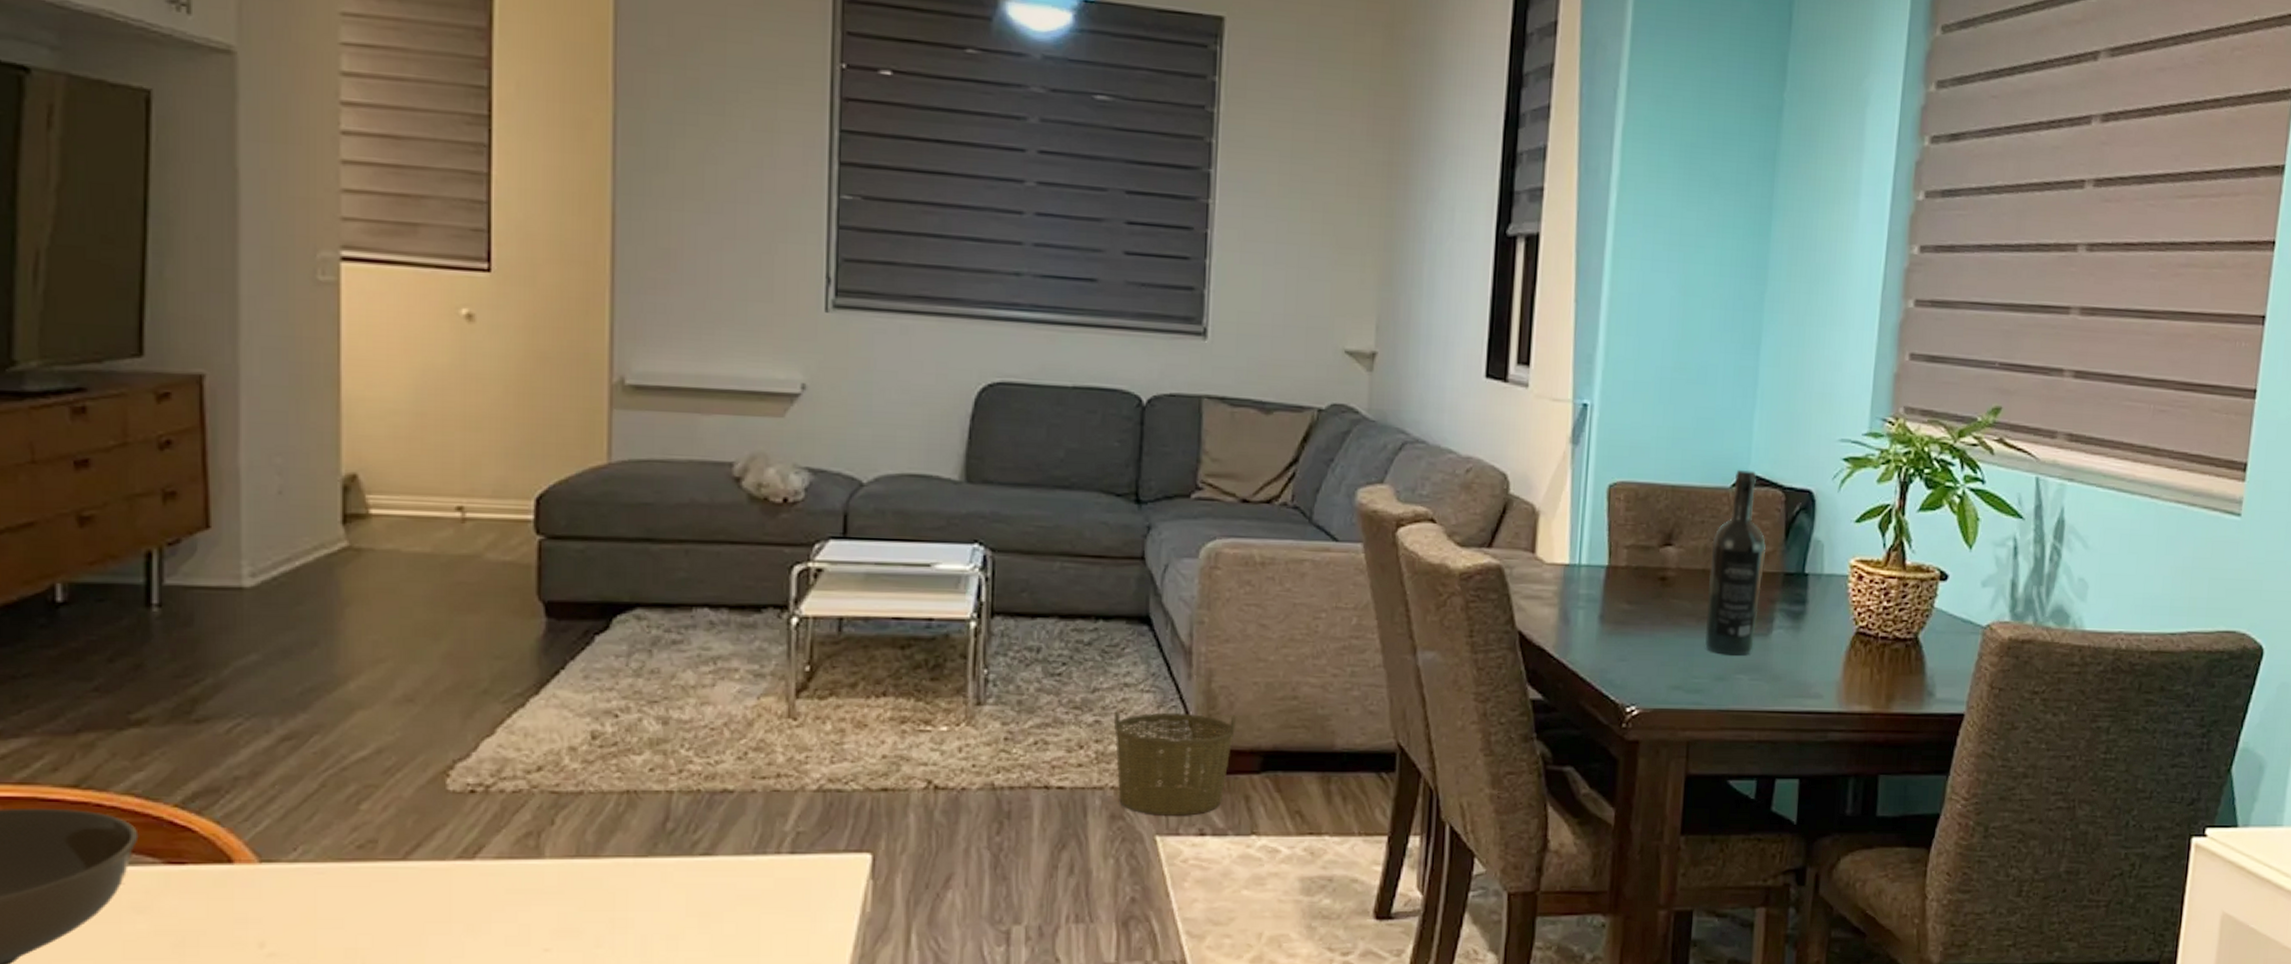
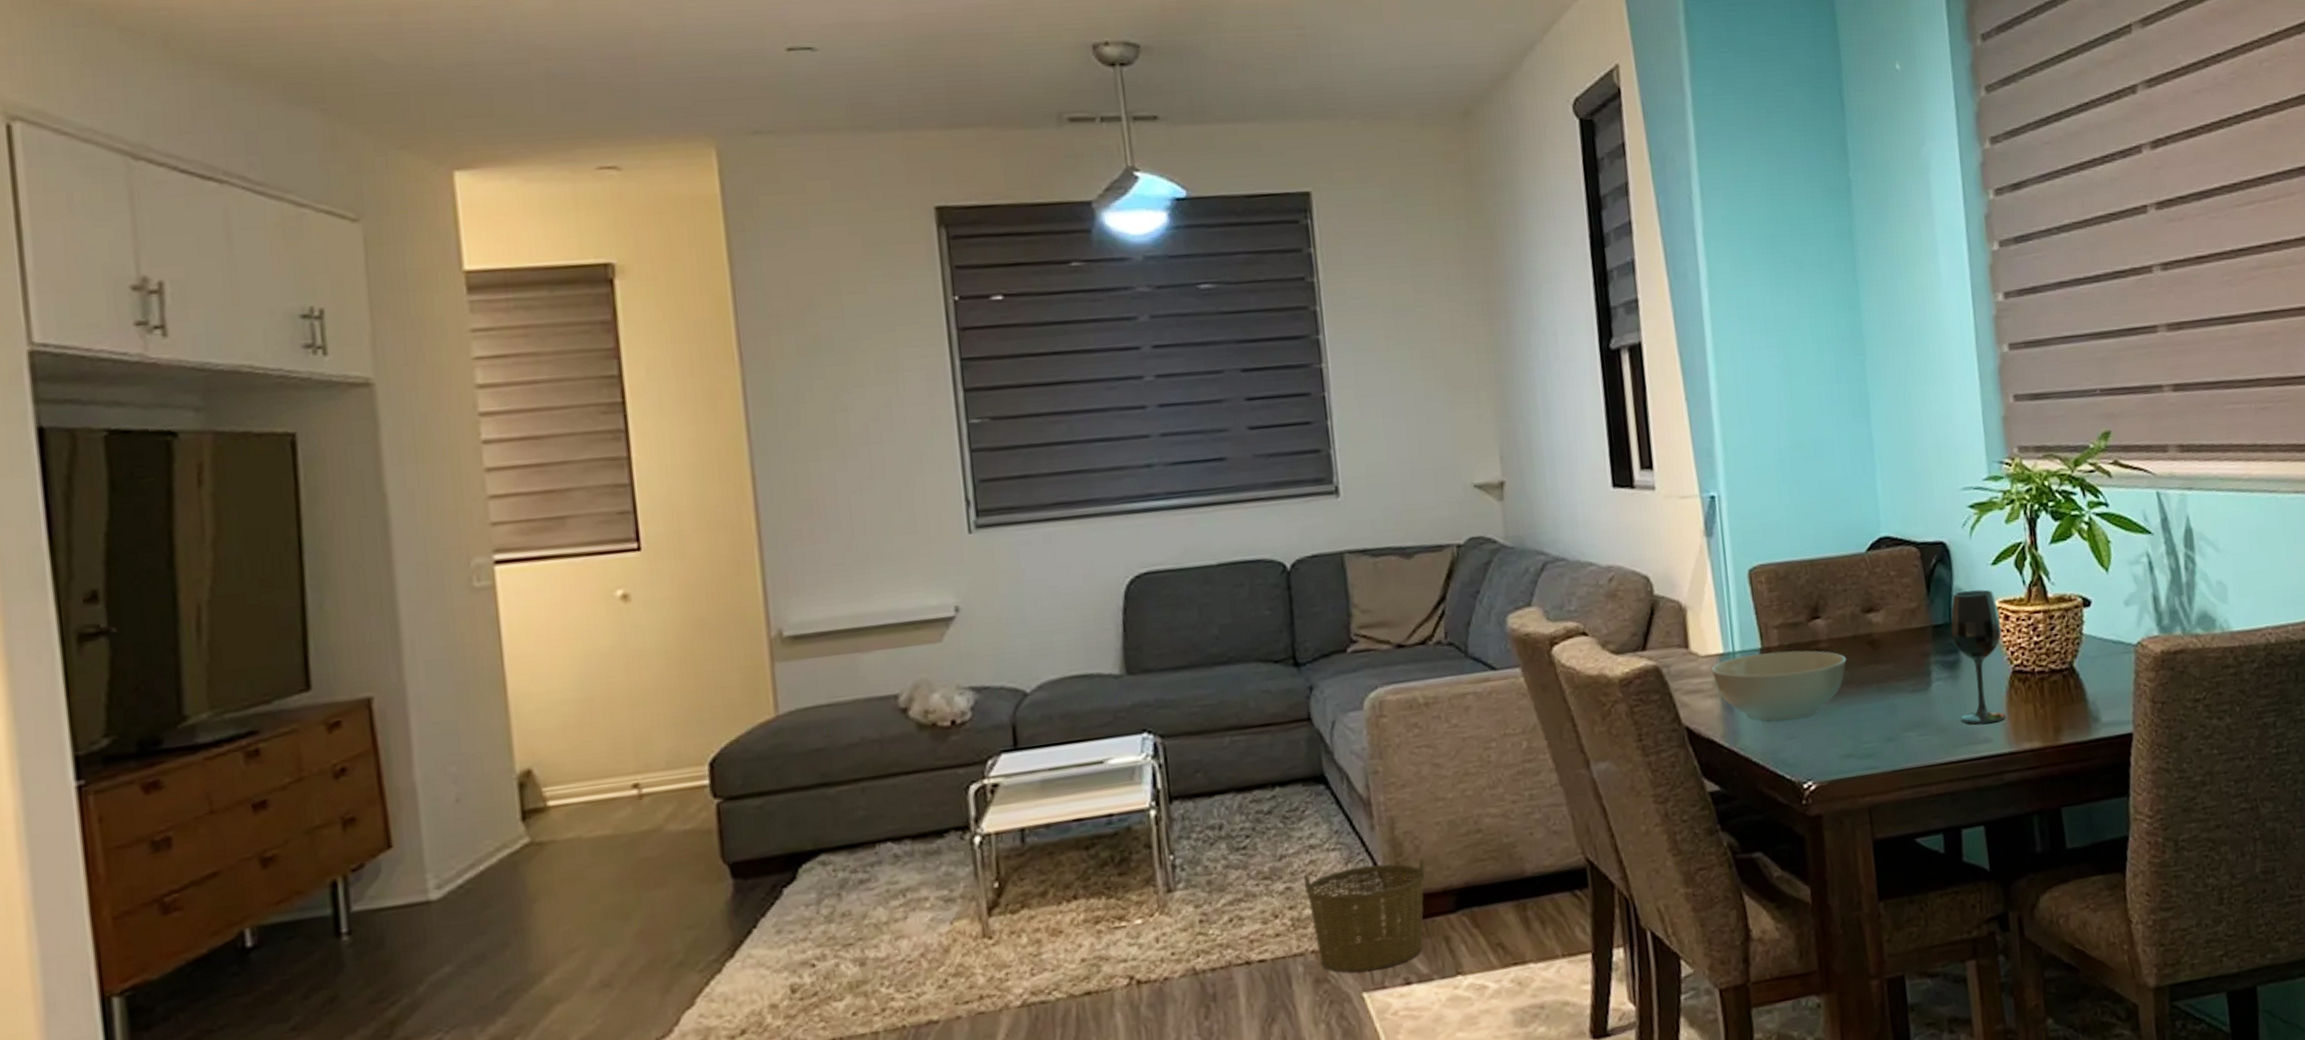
bowl: none [1554,570,1692,642] -> present [1711,650,1847,721]
wine bottle: present [1705,469,1766,656] -> none [1857,532,1916,716]
wine glass: none [1795,543,1854,680] -> present [1950,589,2006,725]

